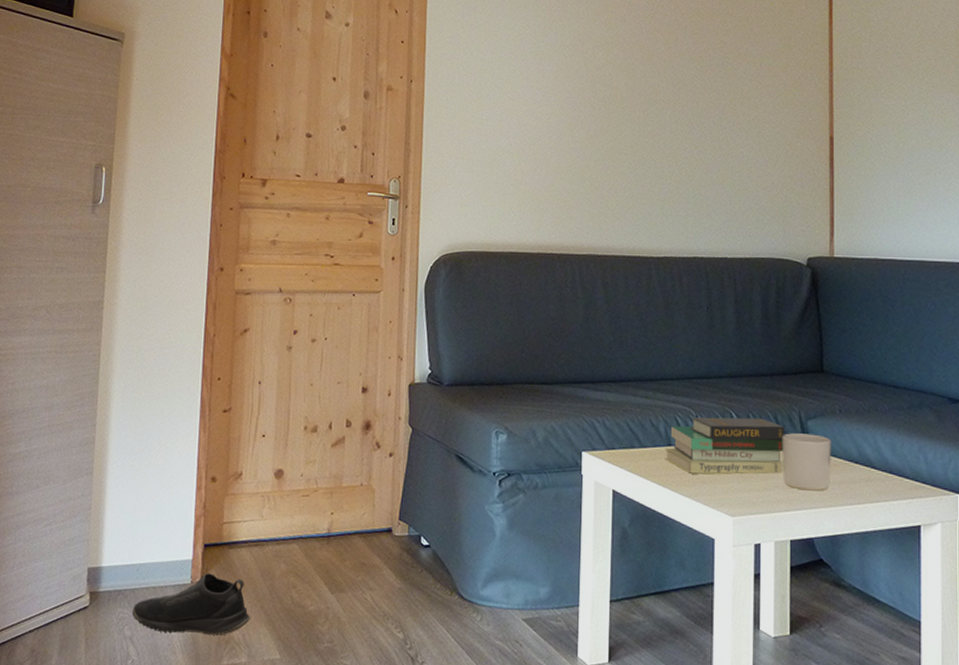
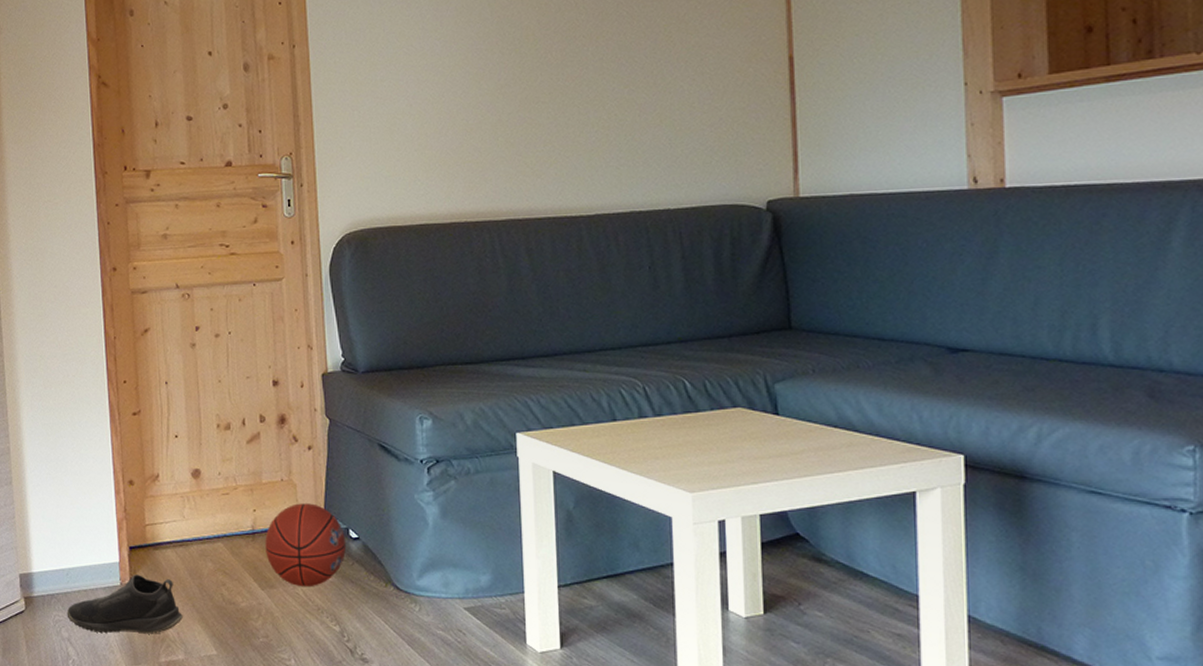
basketball: none [339,508,416,593] -> present [265,503,346,587]
books: present [666,417,784,475] -> none [610,384,748,449]
mug: present [782,433,831,491] -> none [745,398,805,460]

